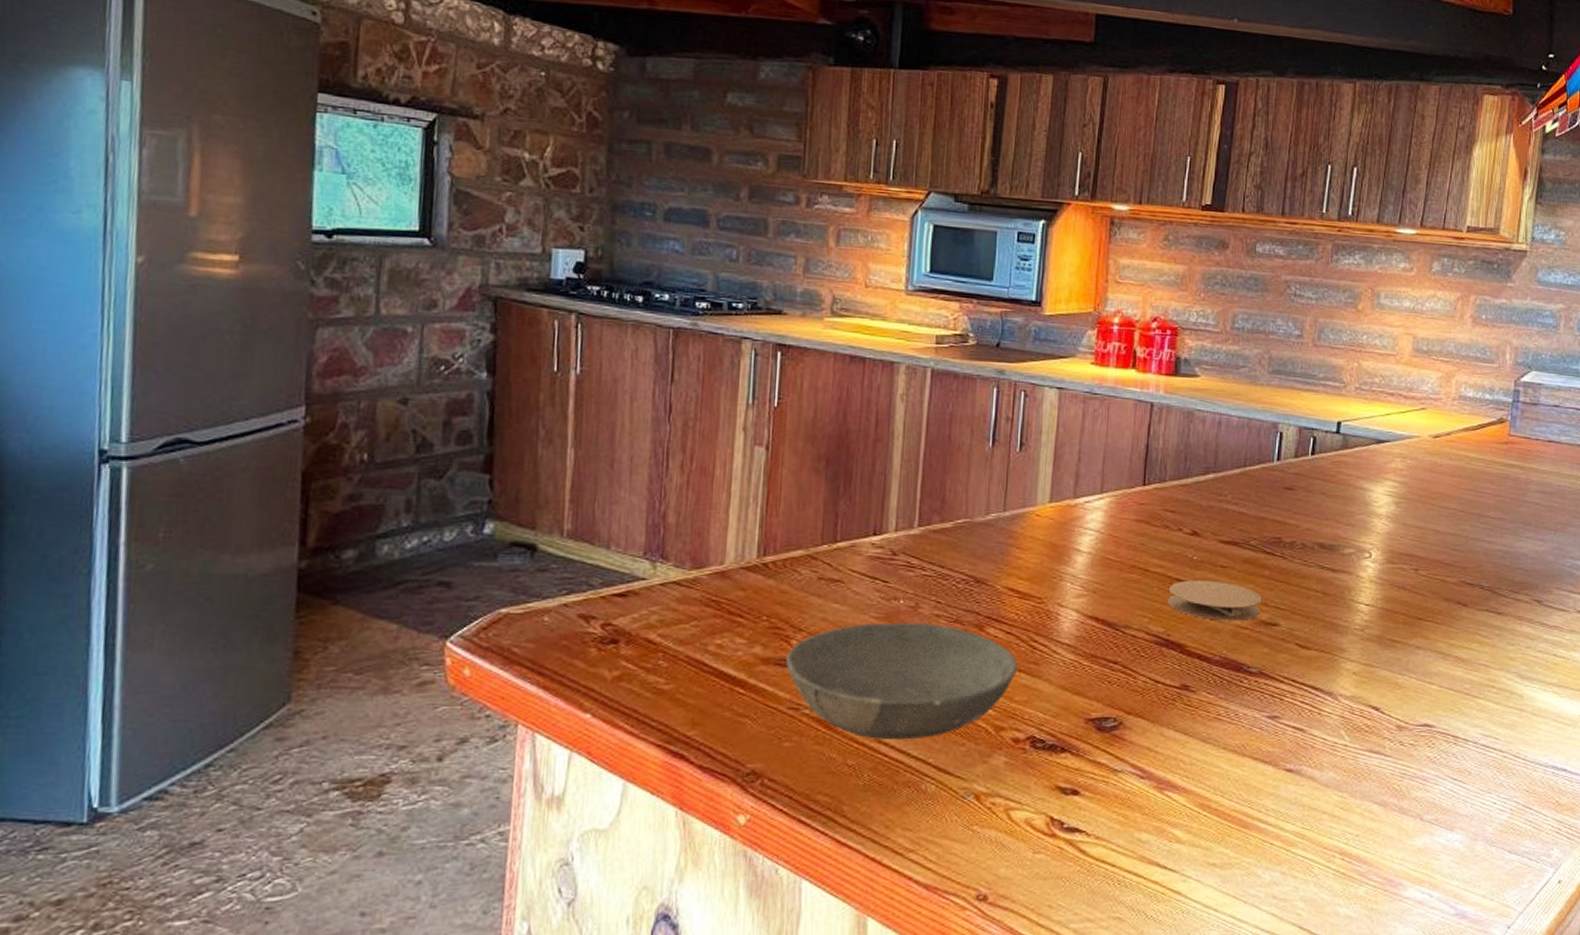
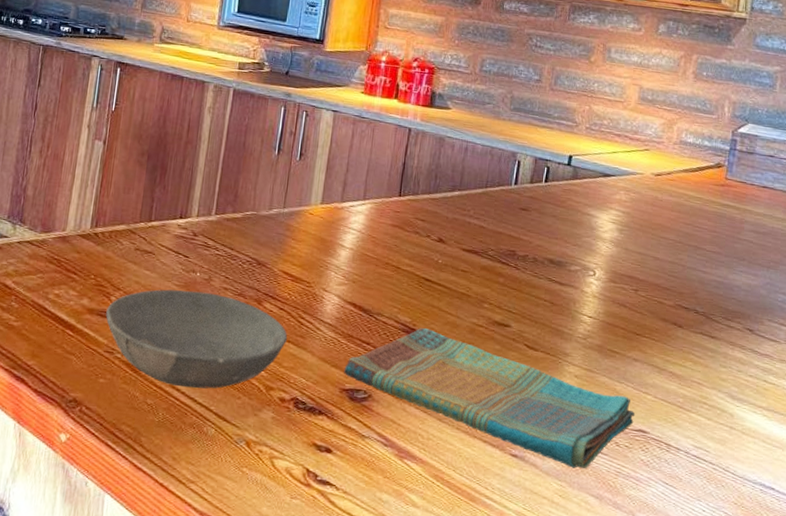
dish towel: none [1088,638,1420,776] -> present [344,328,636,469]
coaster: present [1167,580,1262,621] -> none [415,279,497,320]

